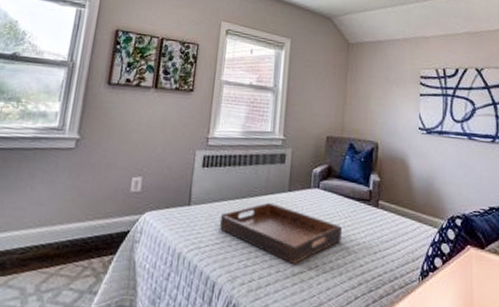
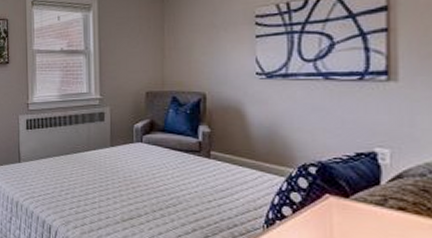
serving tray: present [219,202,342,266] -> none [48,157,170,213]

